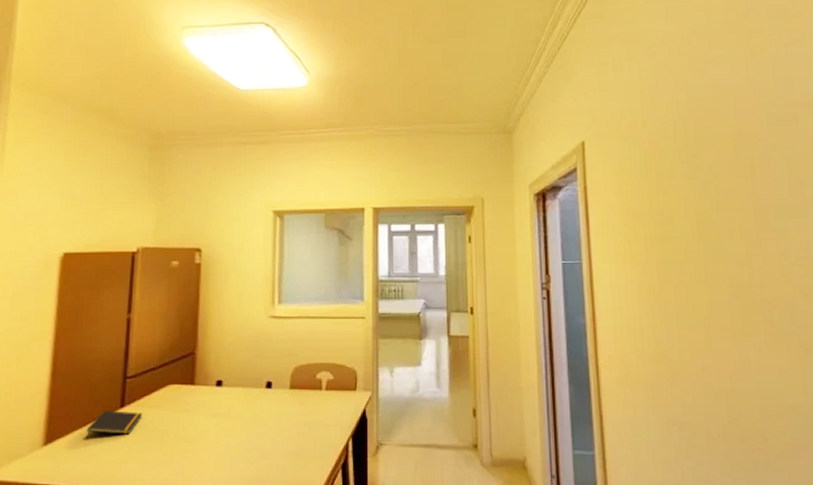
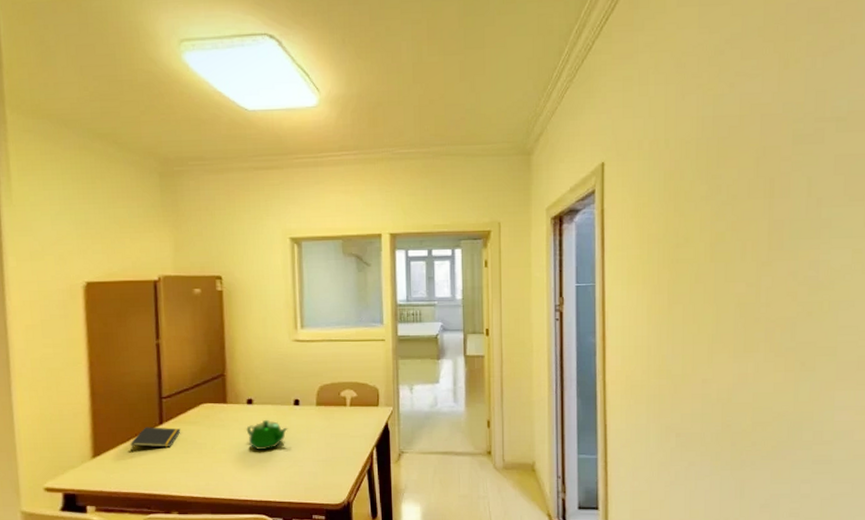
teapot: none [213,403,258,440] -> present [246,419,288,451]

